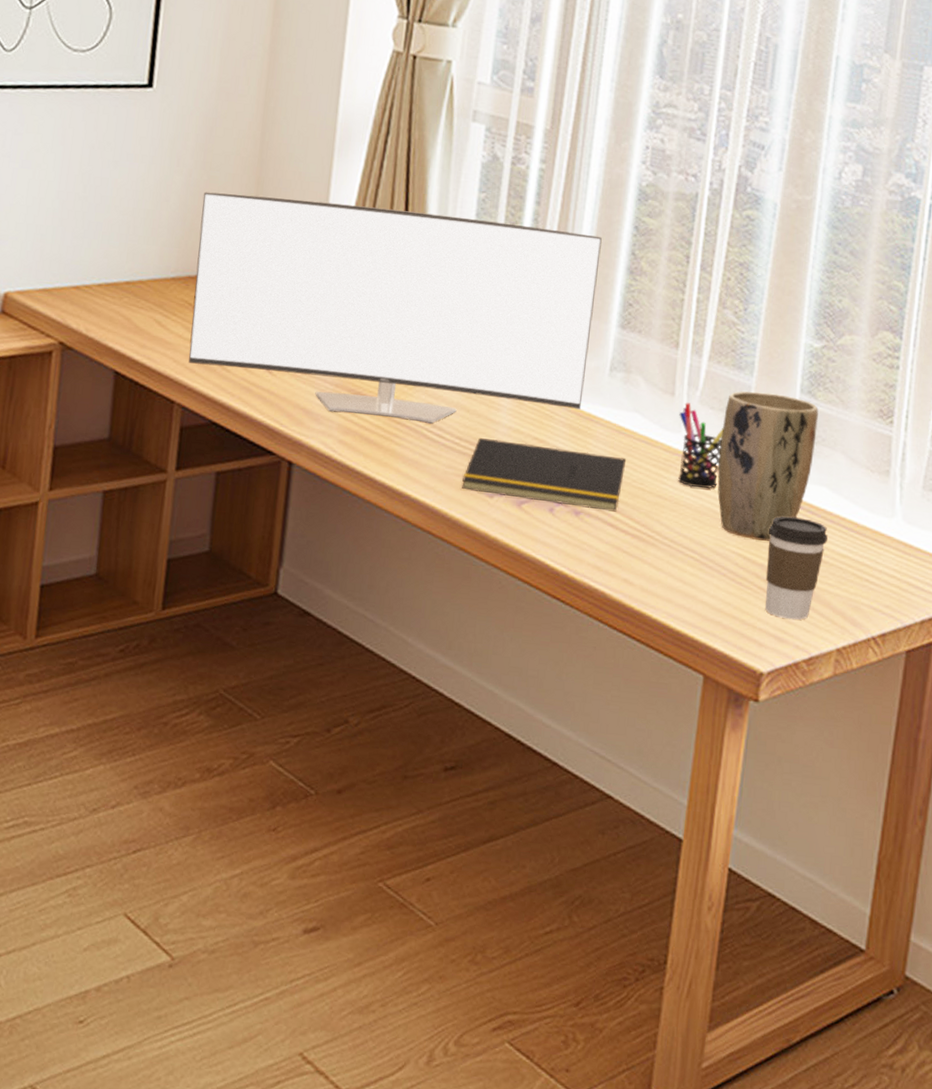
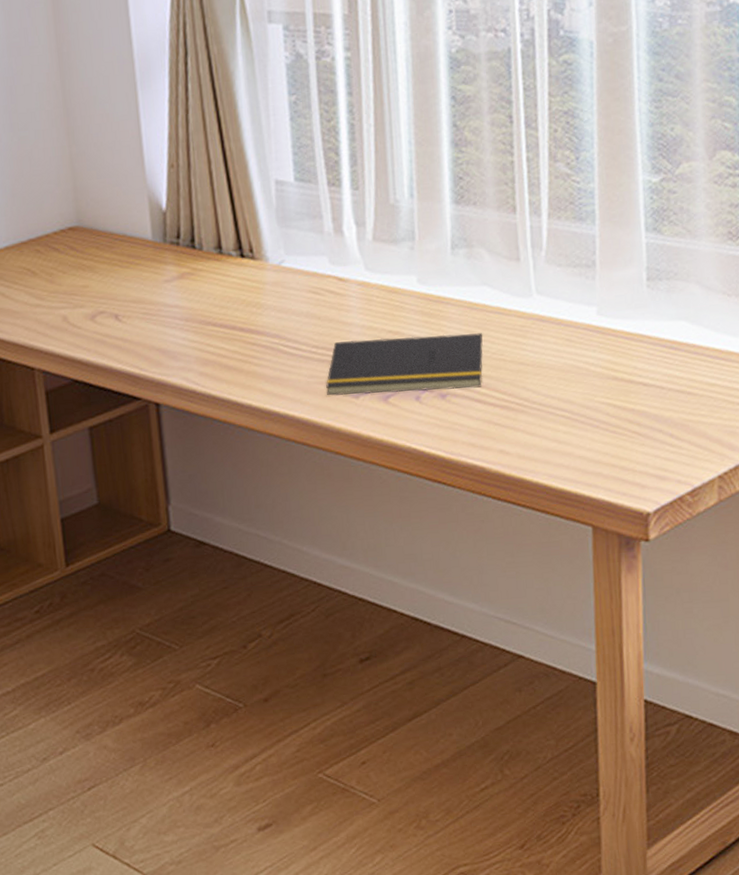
monitor: present [189,192,602,424] -> none [17,115,429,347]
pen holder: present [678,402,724,489] -> none [527,265,576,348]
plant pot: present [717,391,819,541] -> none [572,237,669,387]
coffee cup: present [765,516,828,620] -> none [634,355,694,457]

